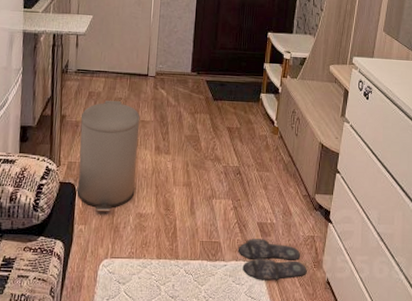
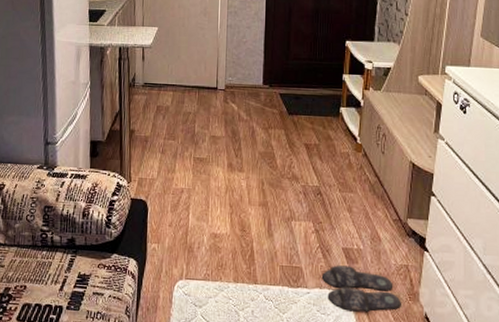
pedal bin: present [77,100,140,212] -> none [149,115,211,231]

